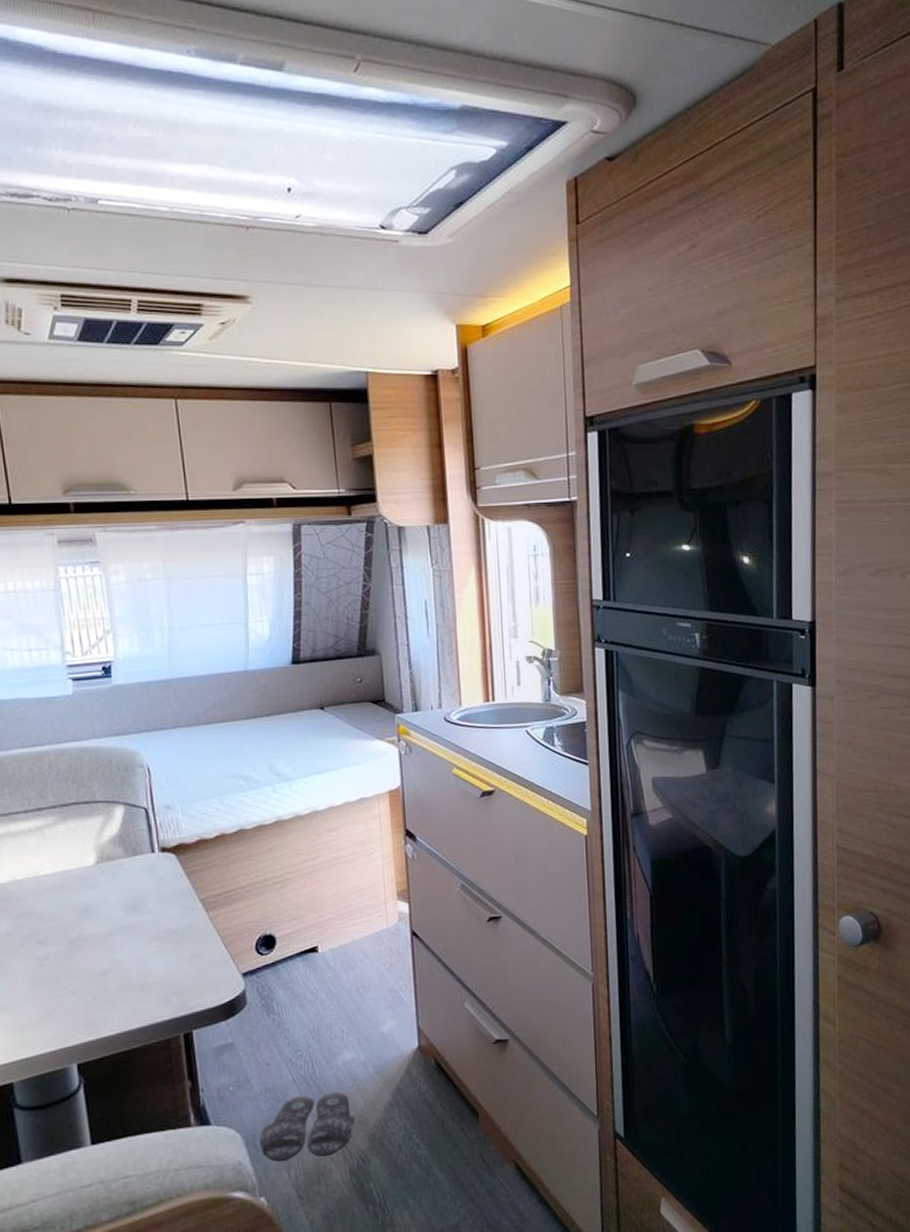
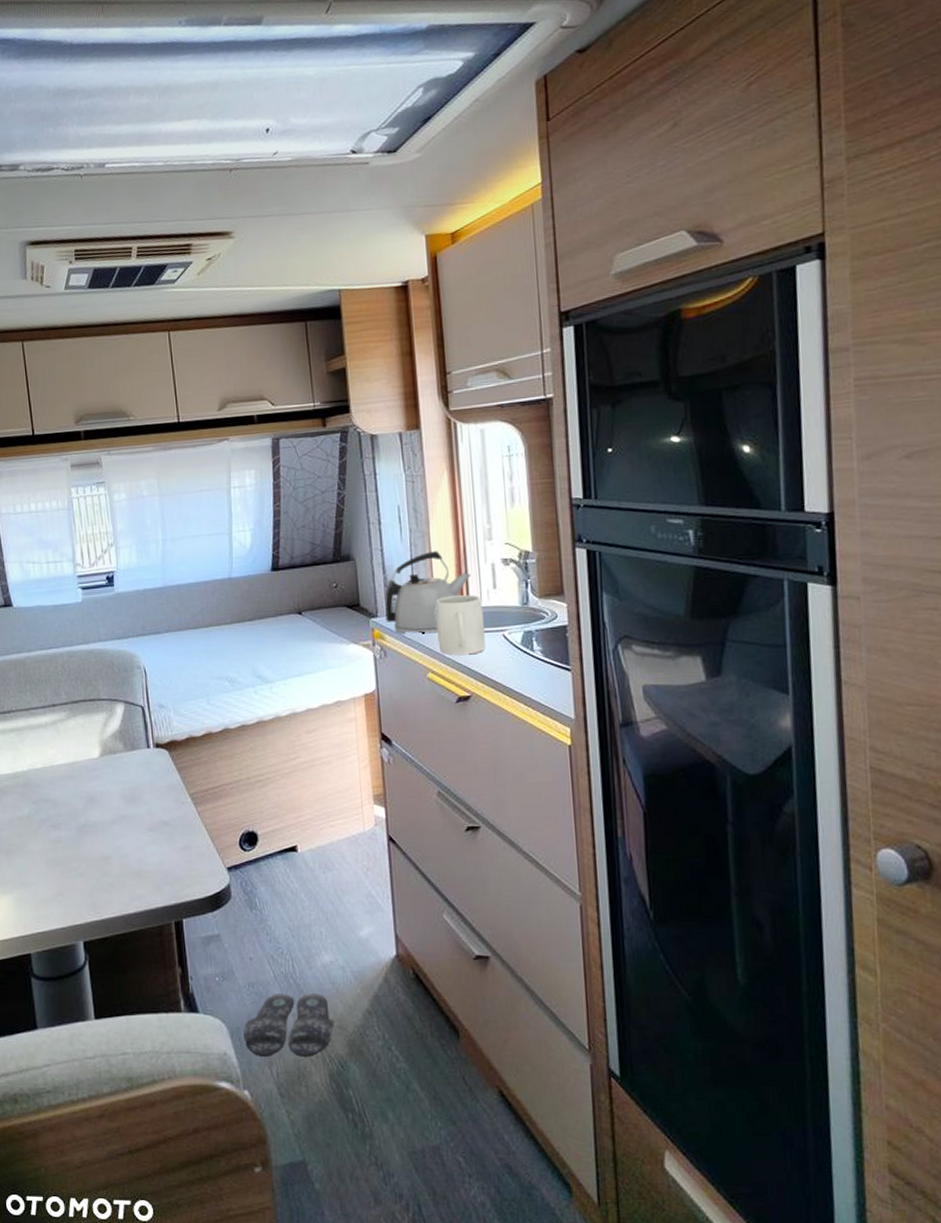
kettle: none [410,647,497,731] -> present [385,551,472,635]
mug: none [460,691,510,752] -> present [435,594,486,656]

